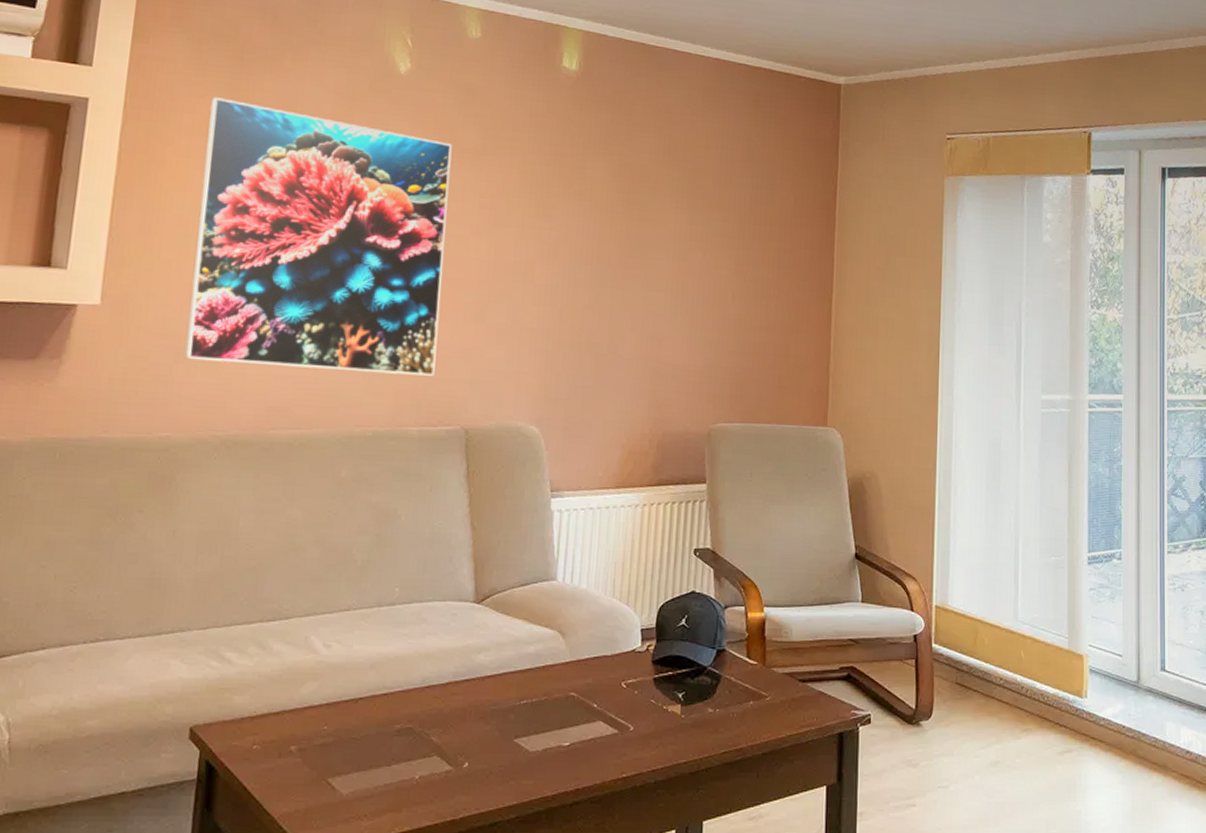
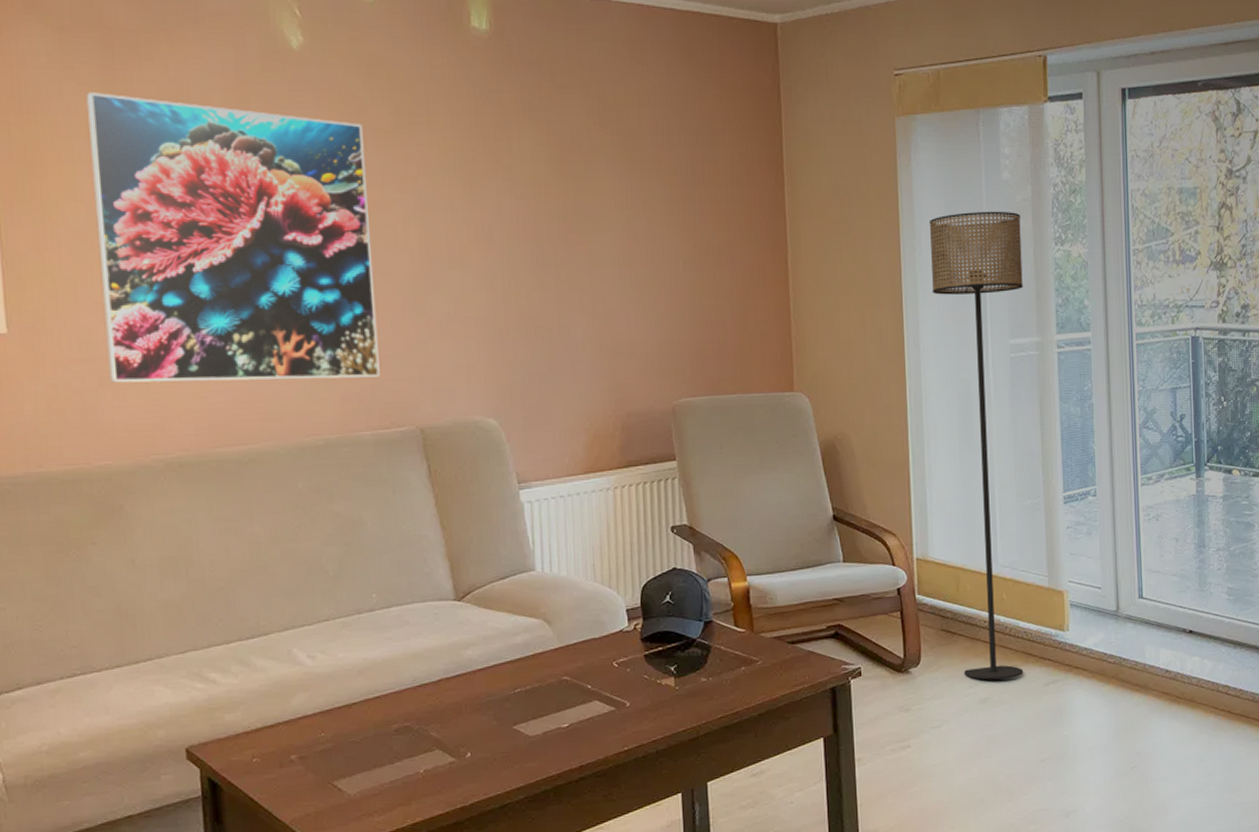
floor lamp: none [968,270,1059,742] -> present [929,211,1024,680]

